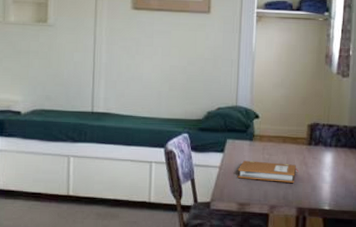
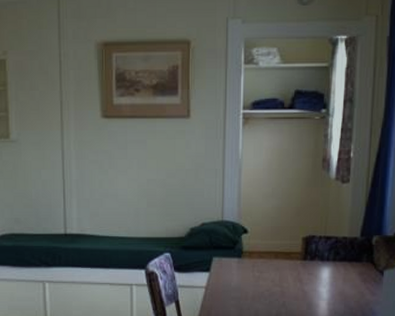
notebook: present [237,160,299,183] -> none [225,279,293,301]

